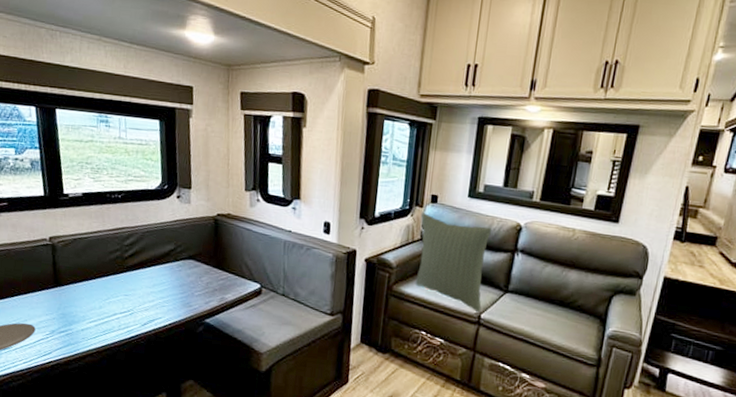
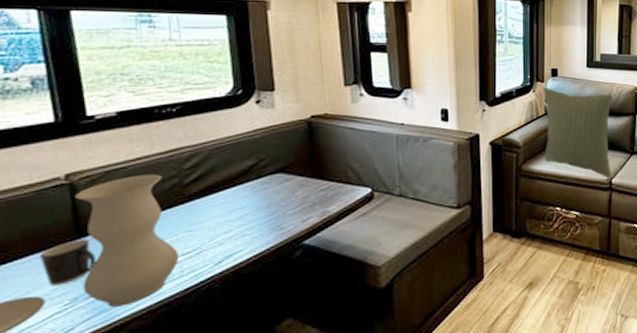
mug: none [33,287,67,320] -> present [39,239,97,286]
vase: none [55,245,119,344] -> present [75,174,180,307]

